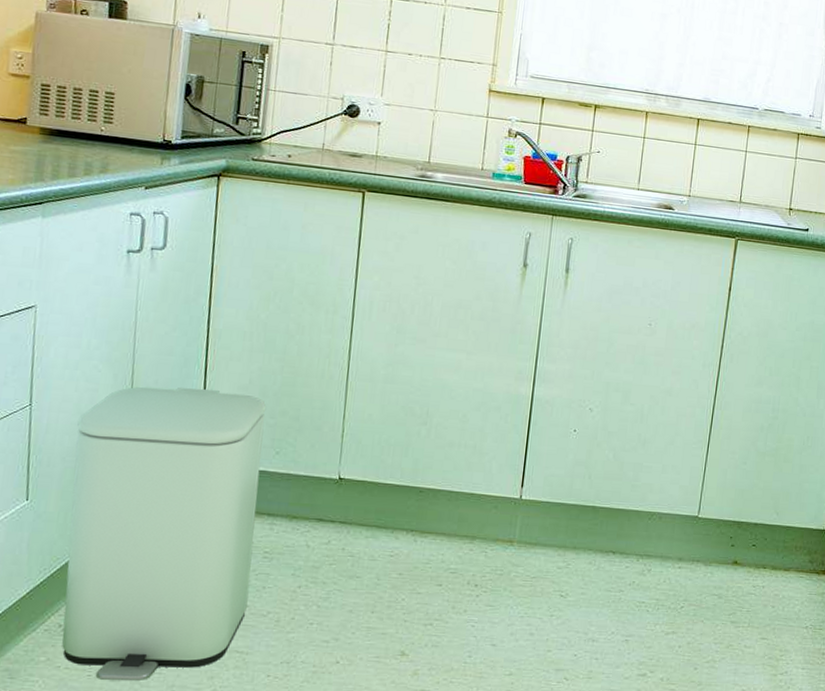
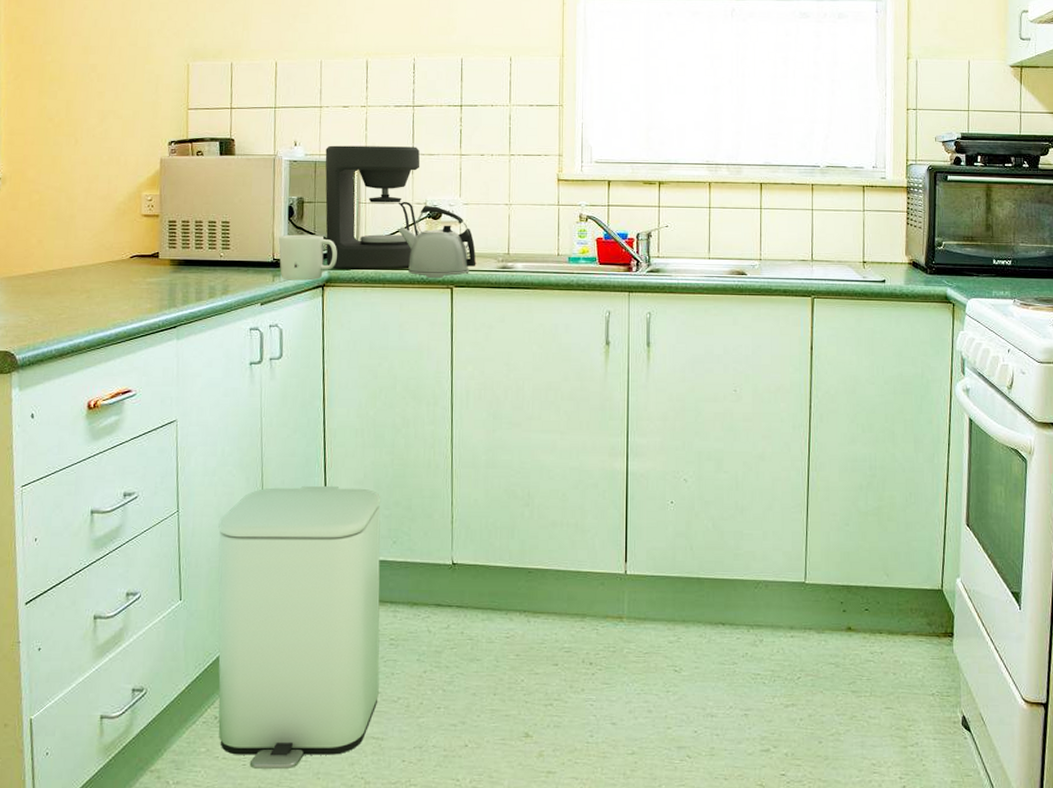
mug: none [170,115,239,168] -> present [278,234,337,281]
coffee maker: none [224,22,341,167] -> present [325,145,421,271]
kettle: none [308,100,394,180] -> present [397,205,477,278]

